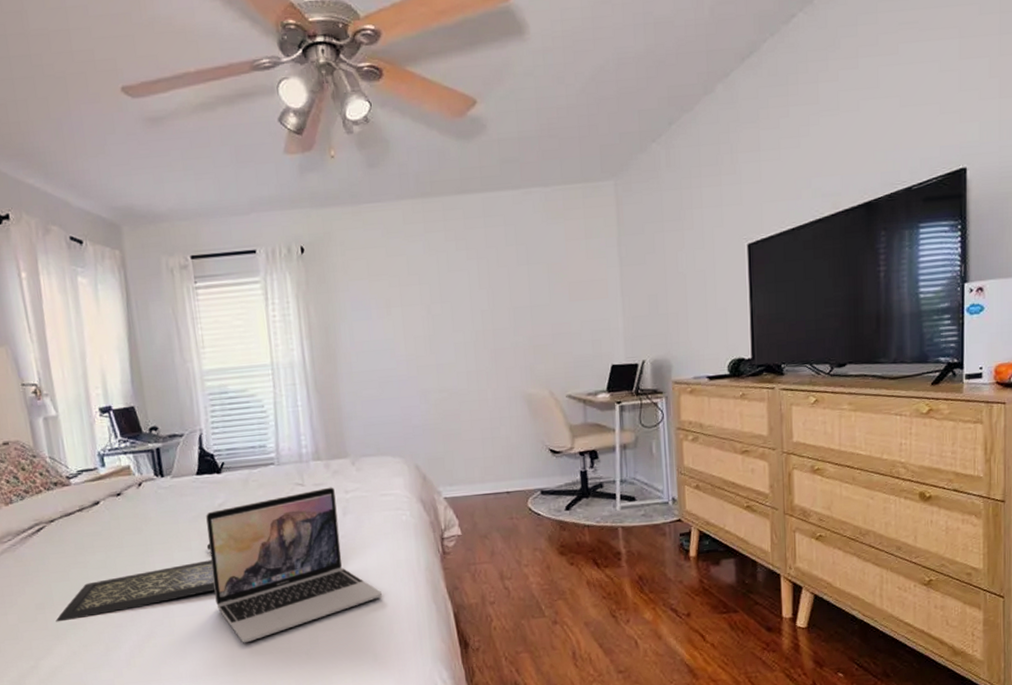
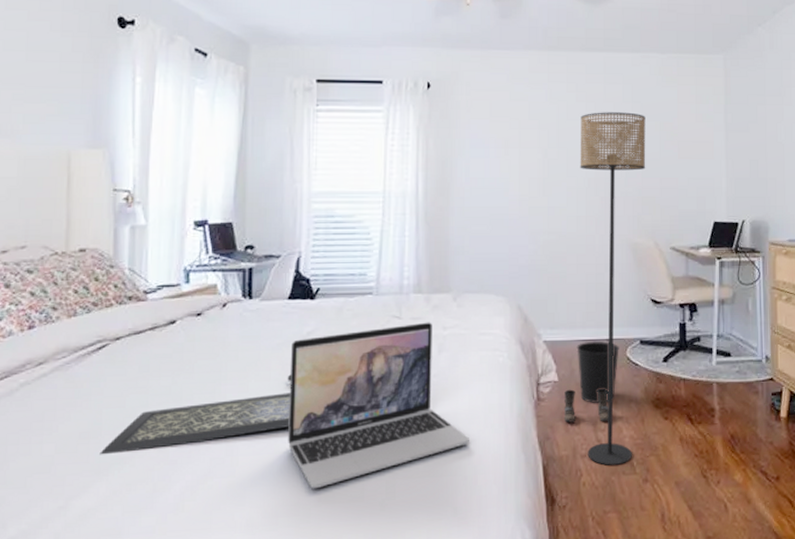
floor lamp: none [462,256,540,611] -> present [580,112,646,466]
boots: none [469,540,515,573] -> present [564,389,609,423]
wastebasket: none [477,494,520,554] -> present [576,341,619,403]

